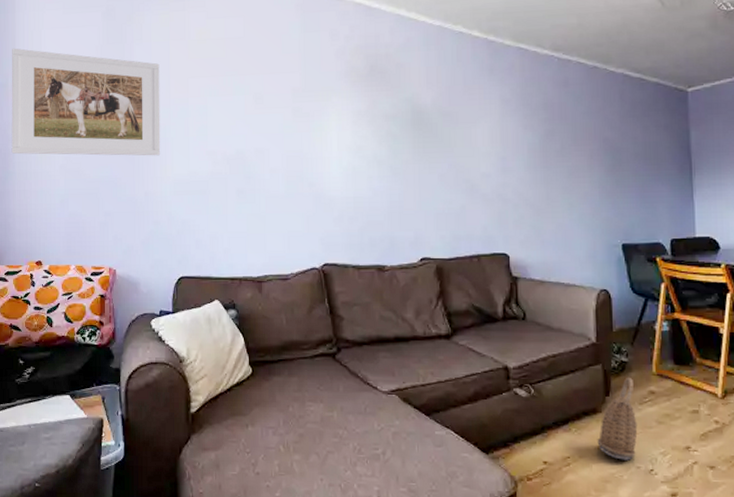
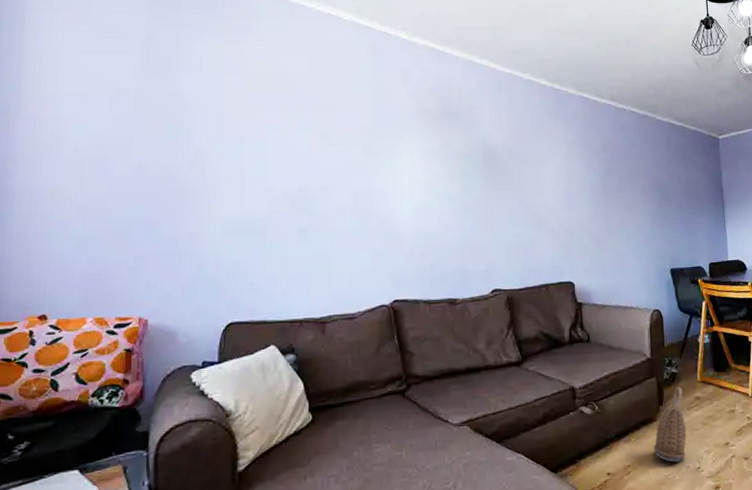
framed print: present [11,48,161,156] -> none [10,71,211,194]

